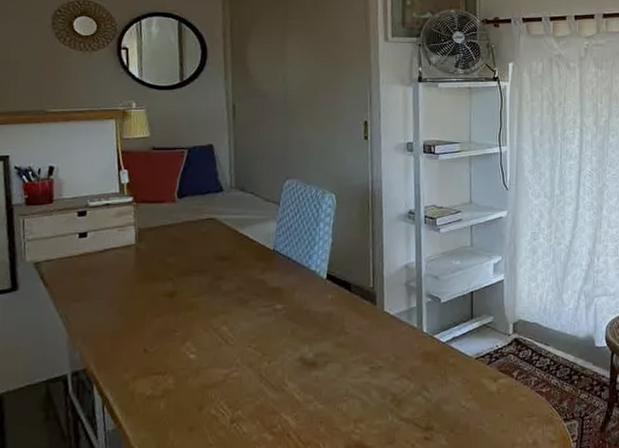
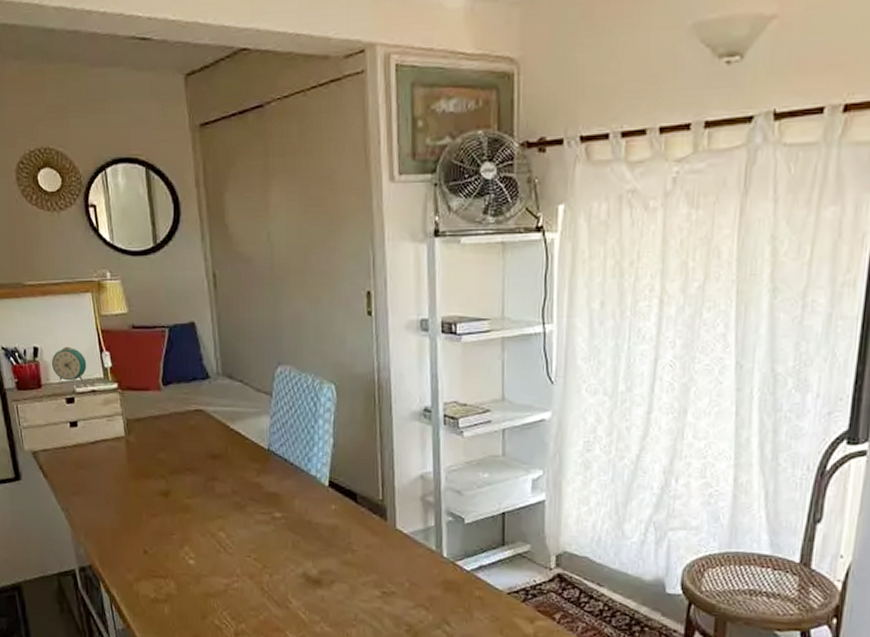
alarm clock: none [66,165,104,196] -> present [51,346,87,381]

